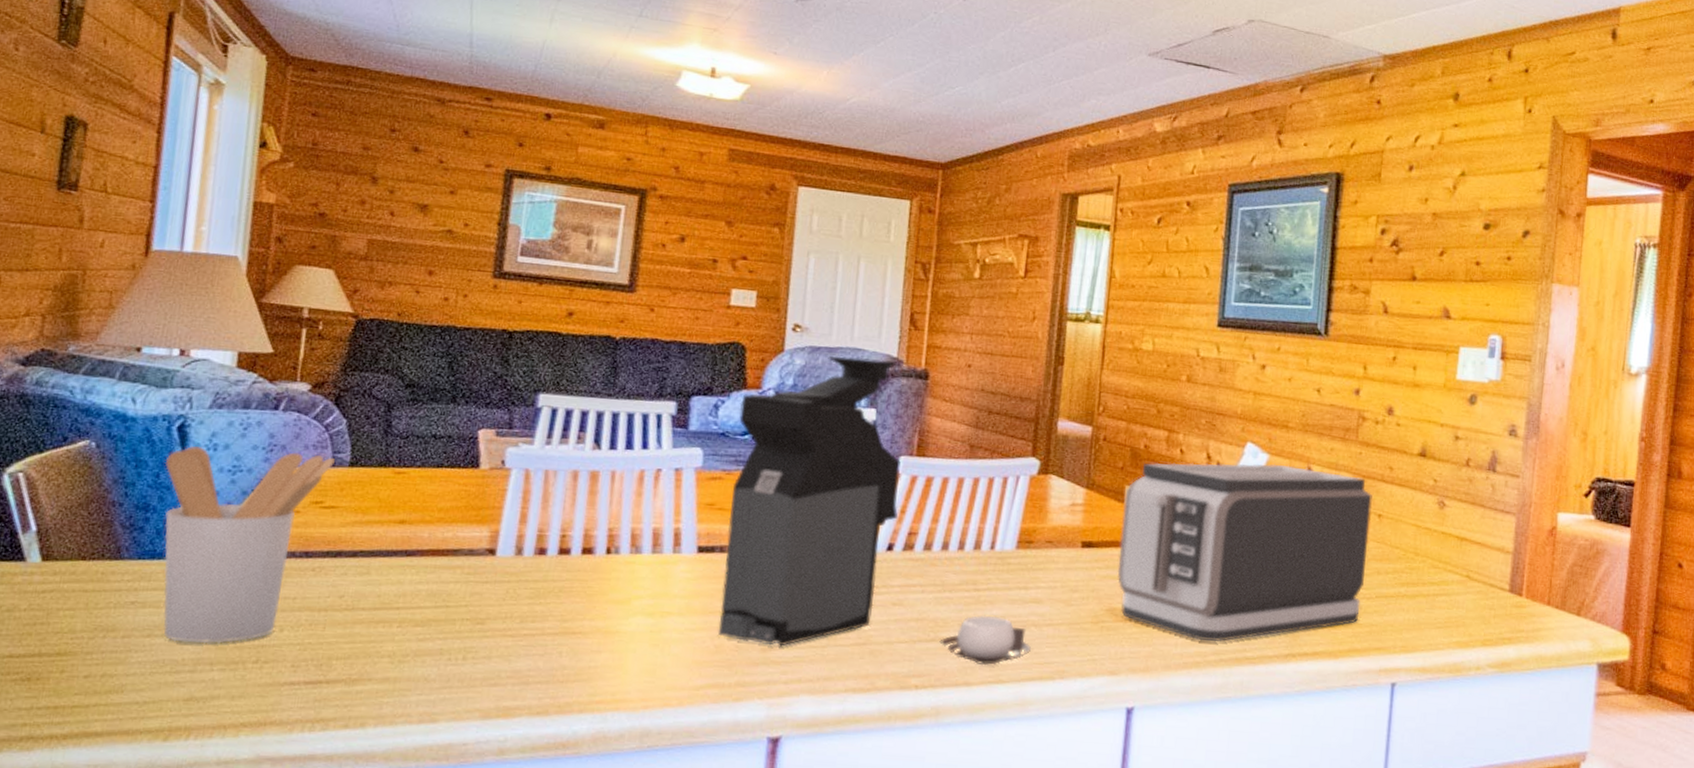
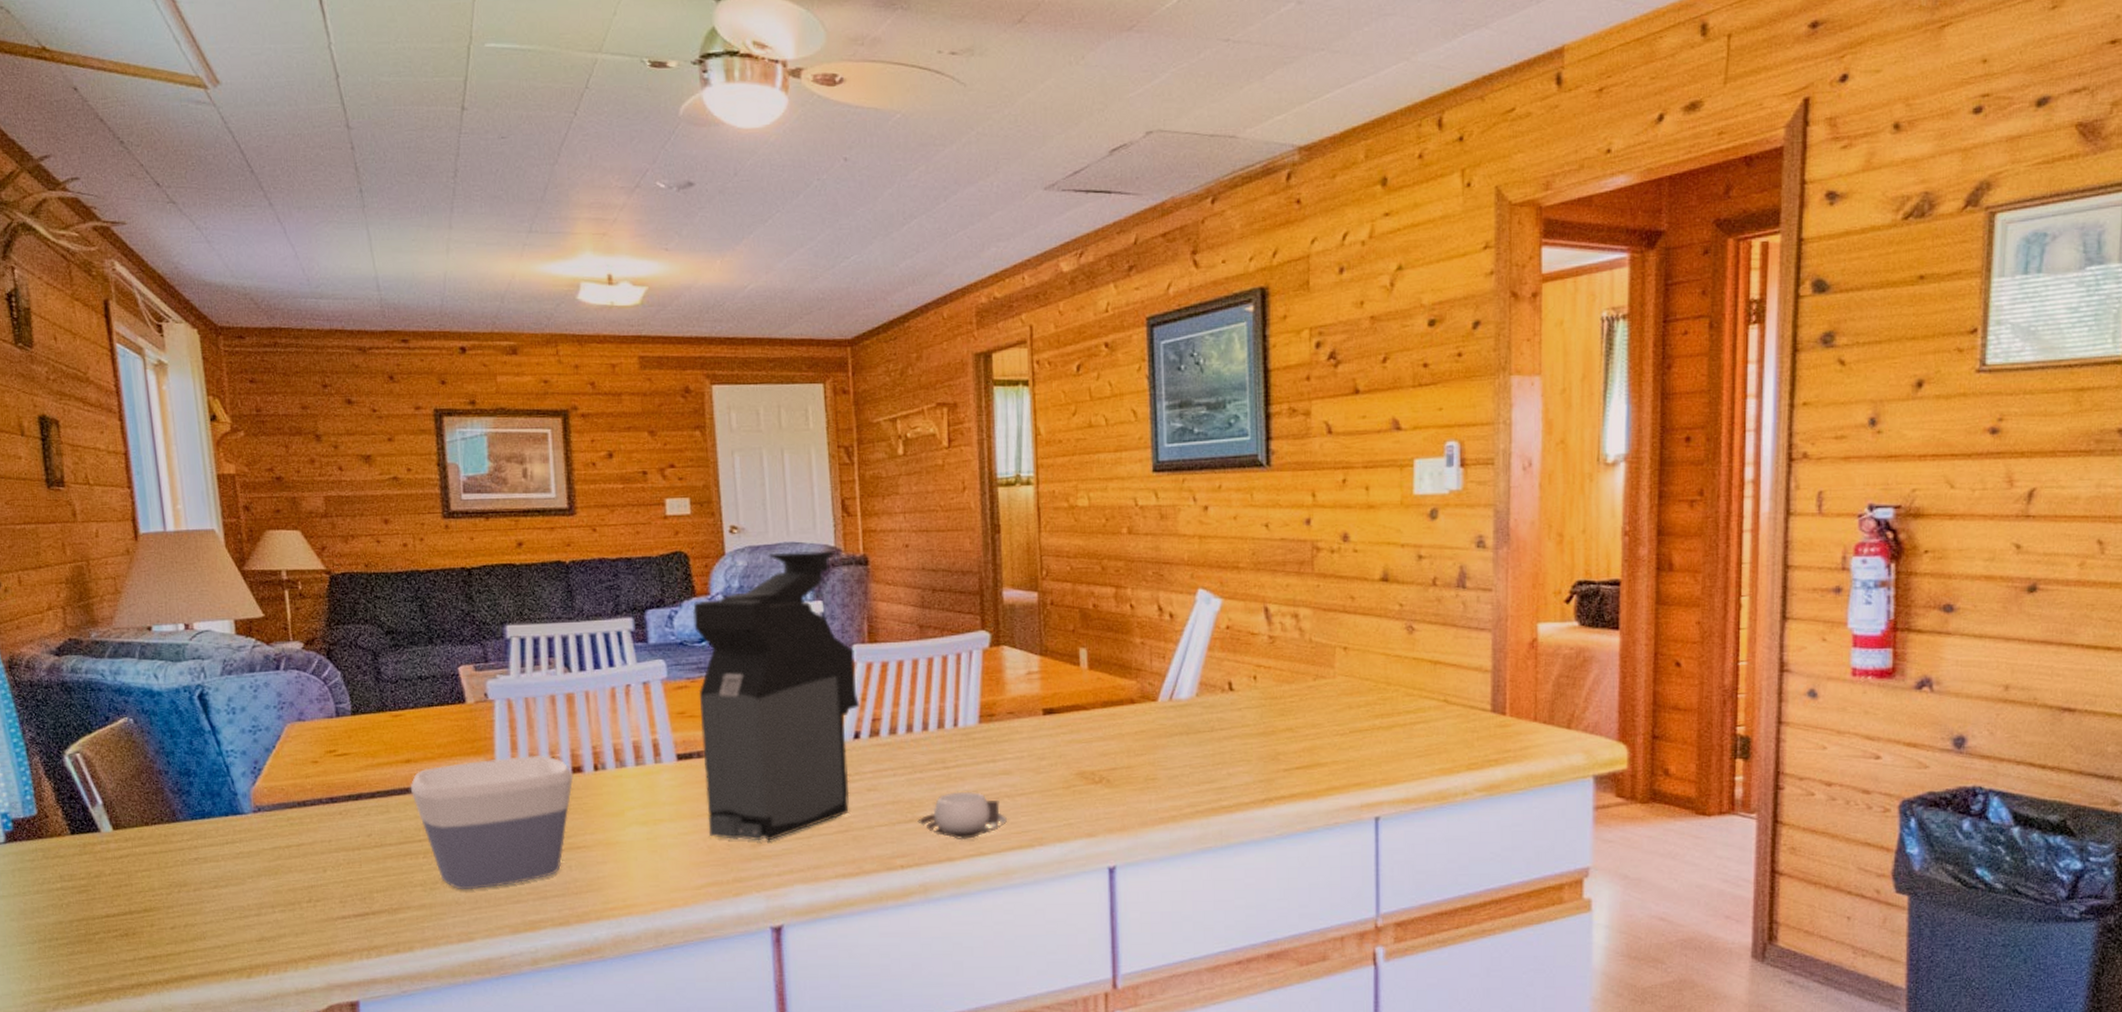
utensil holder: present [163,446,335,644] -> none [194,707,338,890]
bowl: none [398,529,583,668] -> present [410,755,574,890]
toaster: present [1117,462,1372,642] -> none [1079,607,1336,795]

